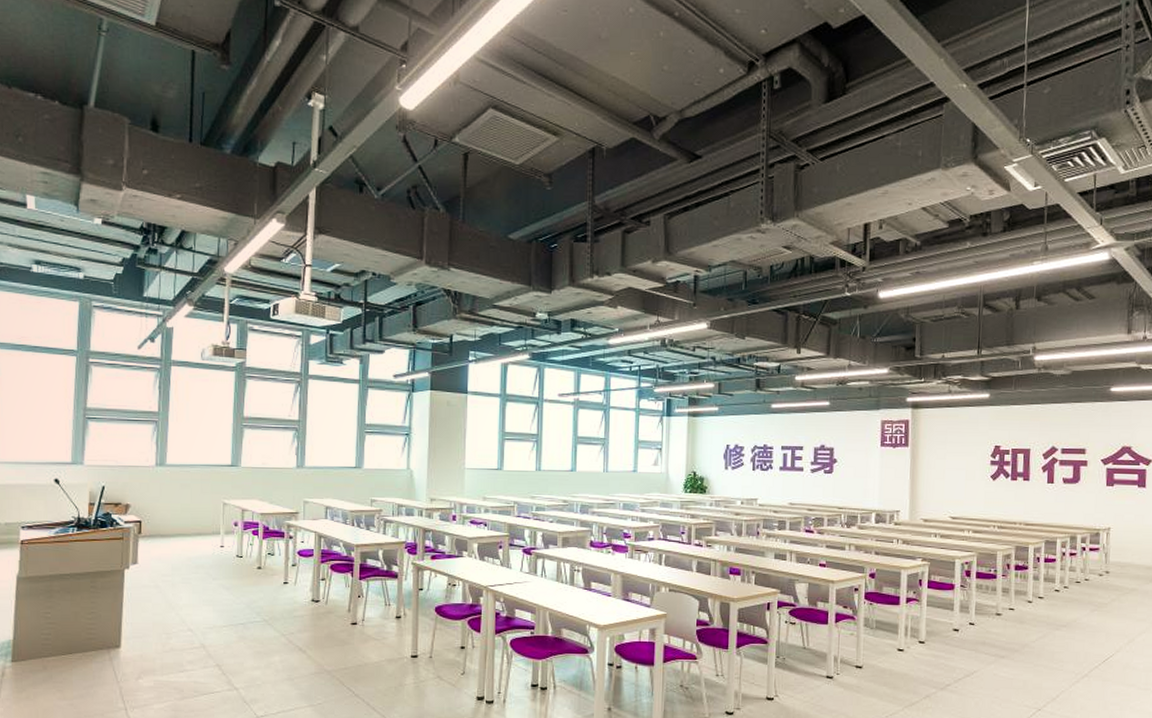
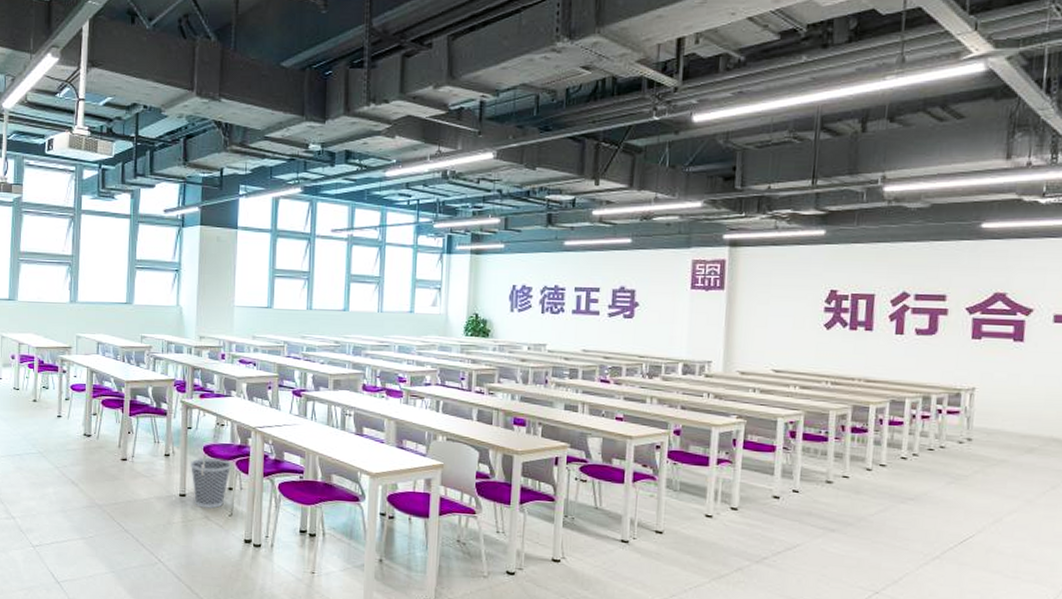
wastebasket: none [421,618,464,668] -> present [189,457,232,509]

